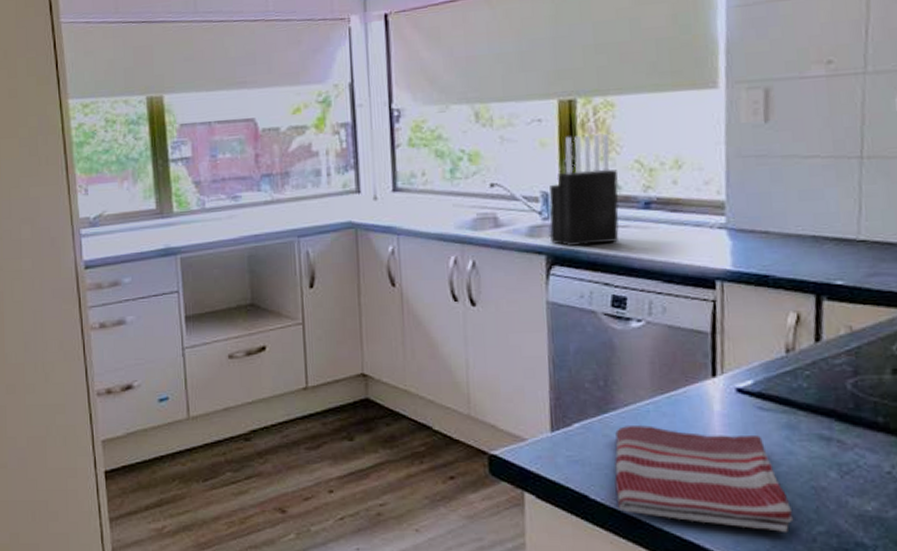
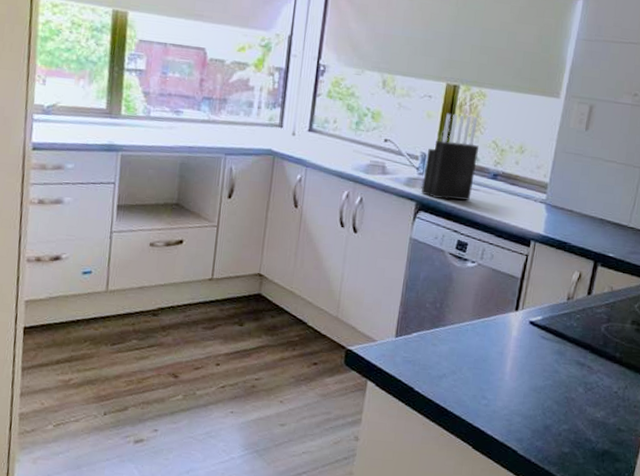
dish towel: present [614,425,794,533] -> none [433,339,550,428]

